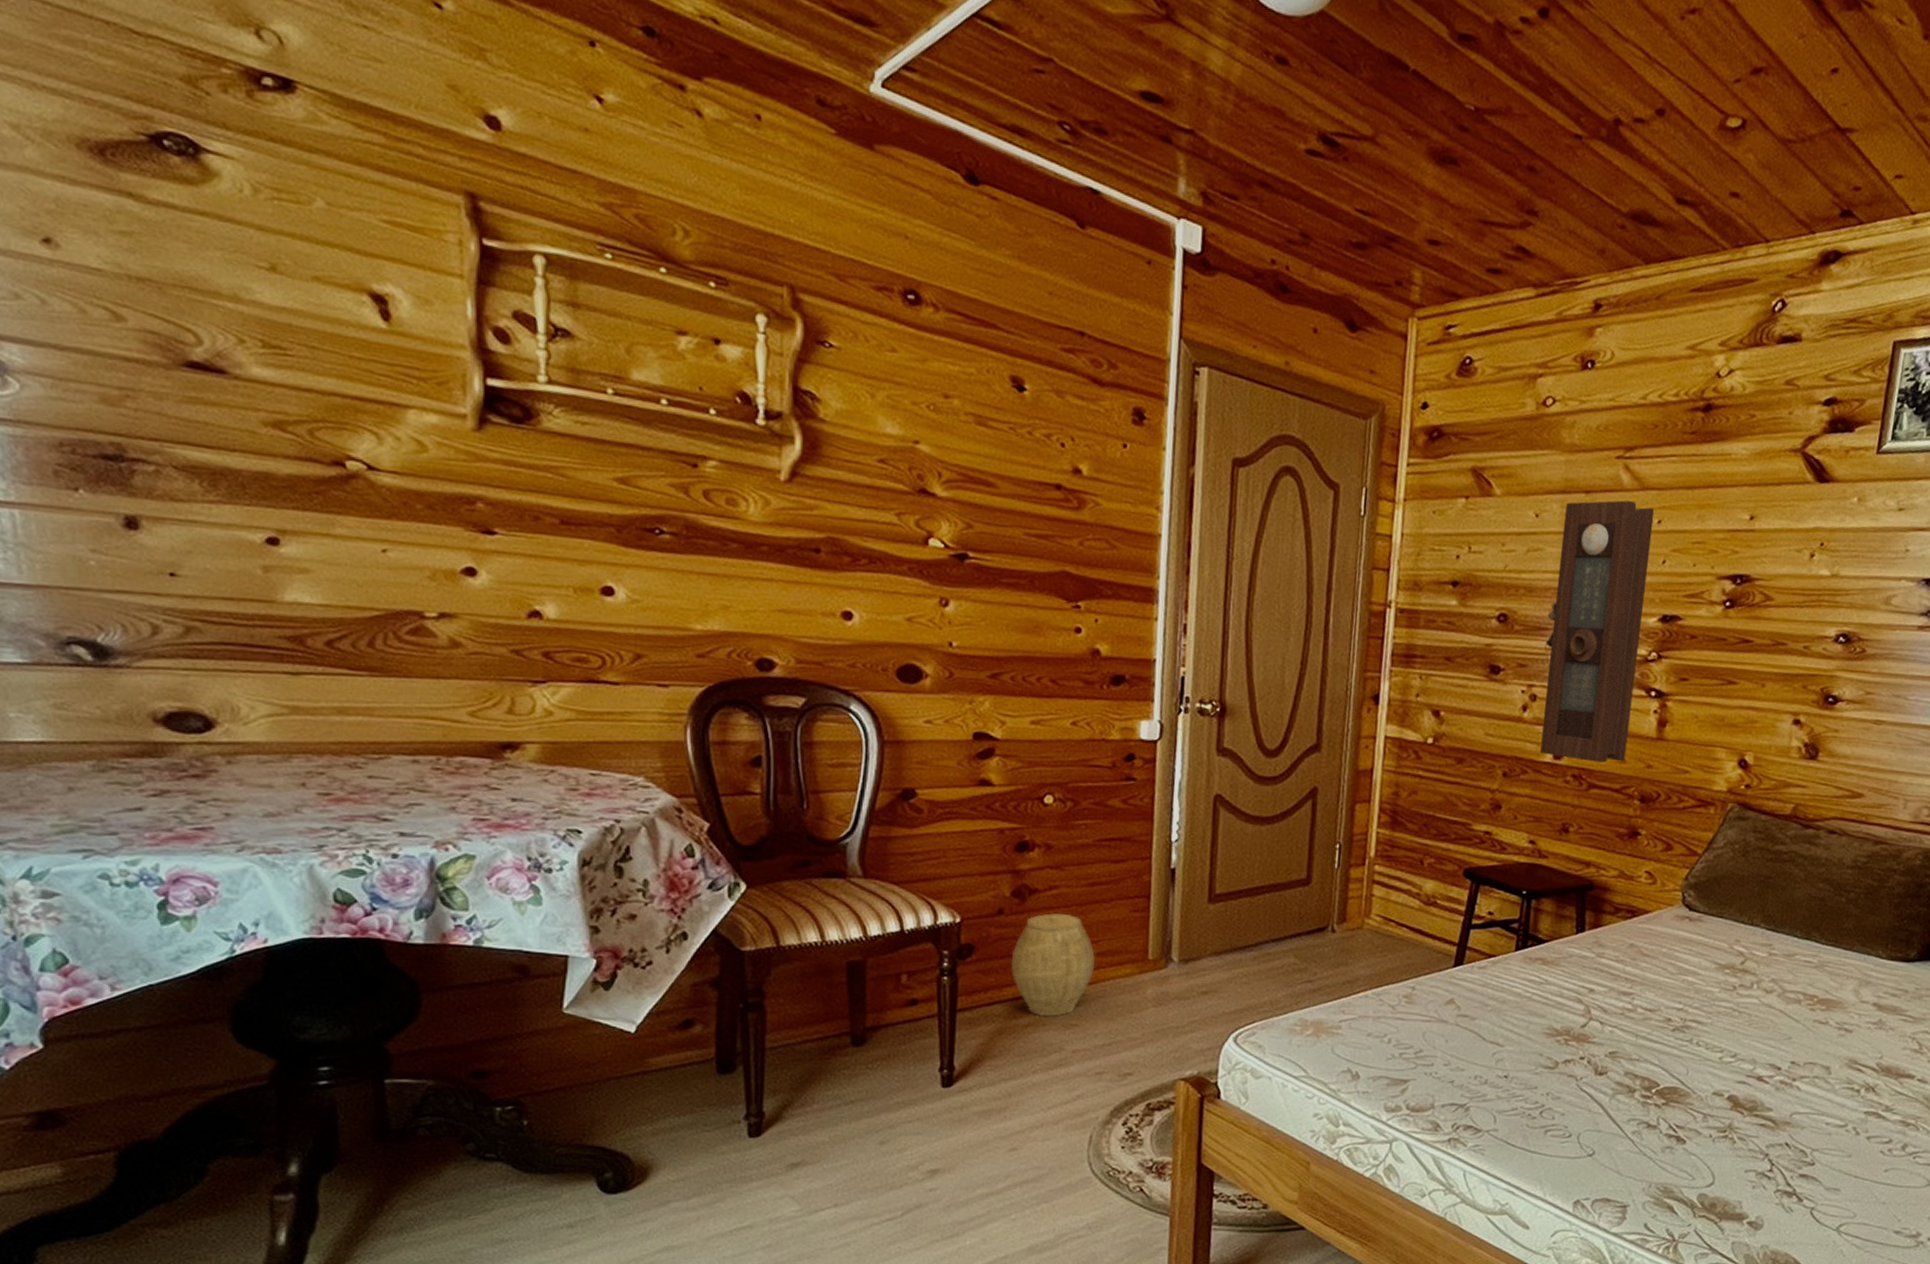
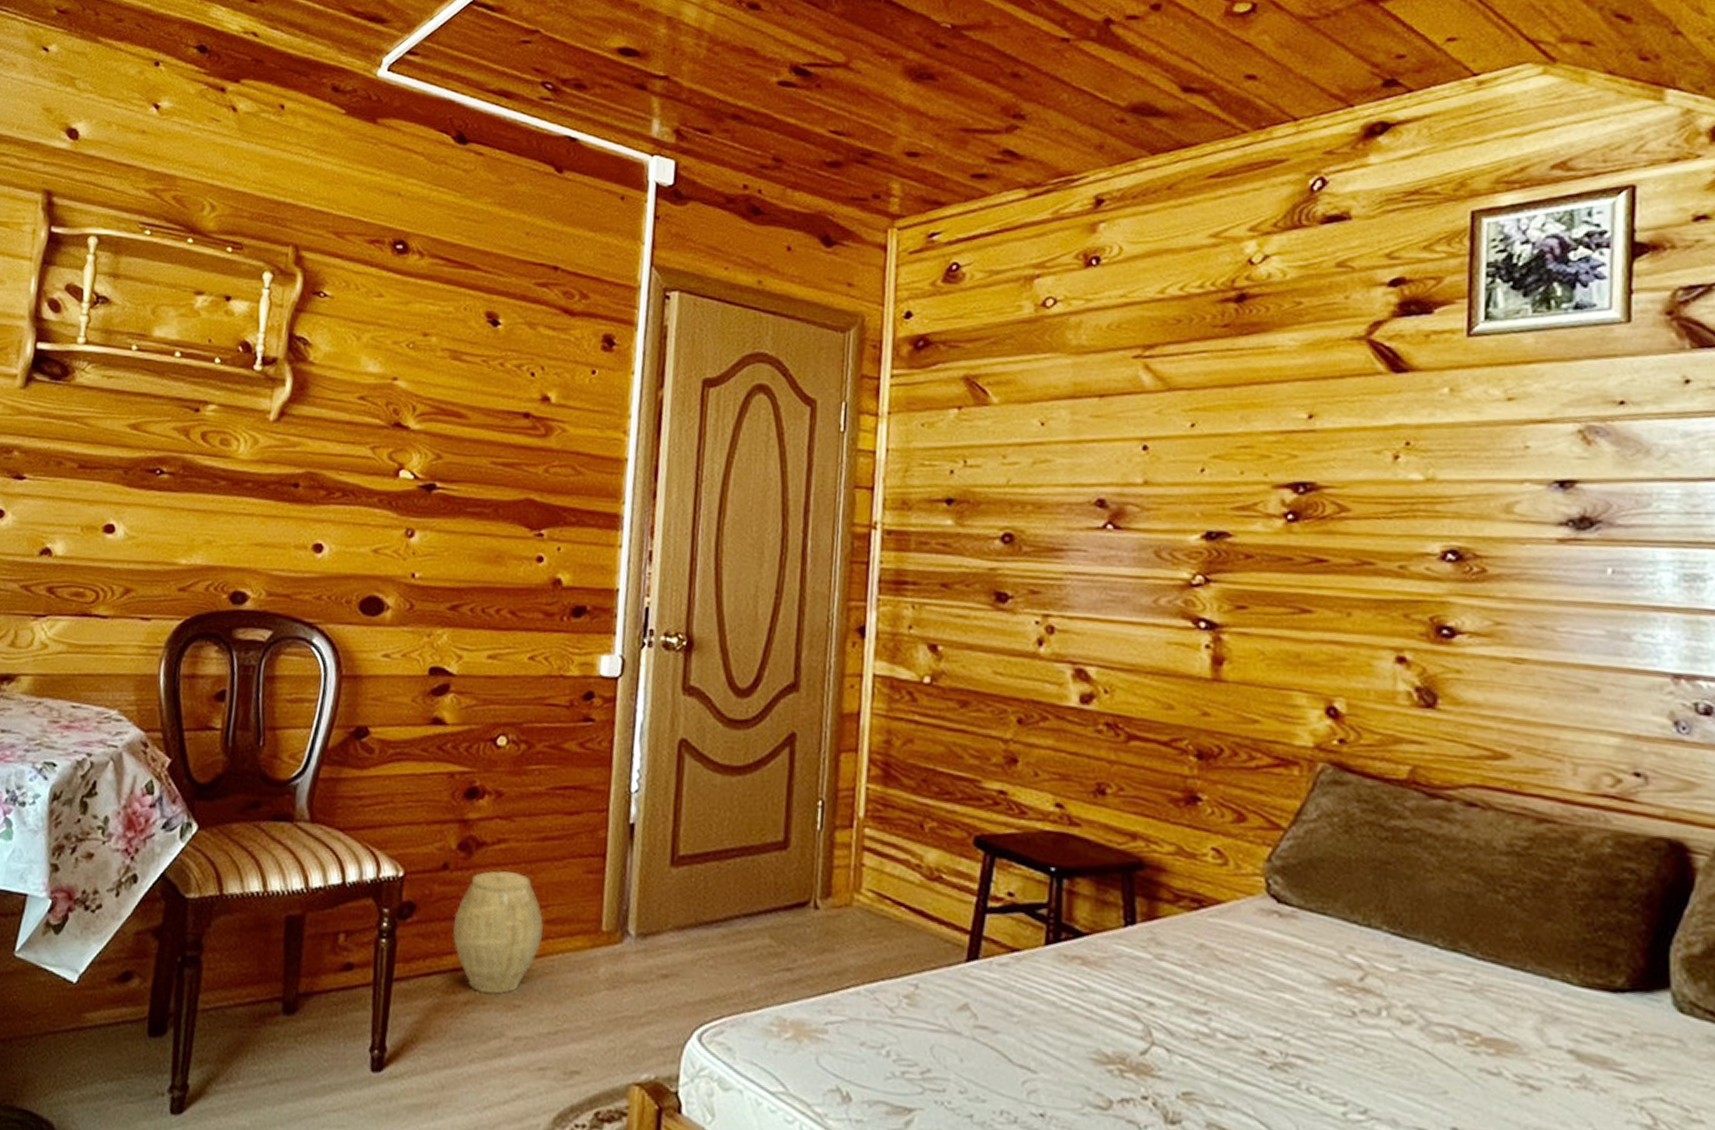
pendulum clock: present [1540,500,1655,763] -> none [1061,402,1186,709]

